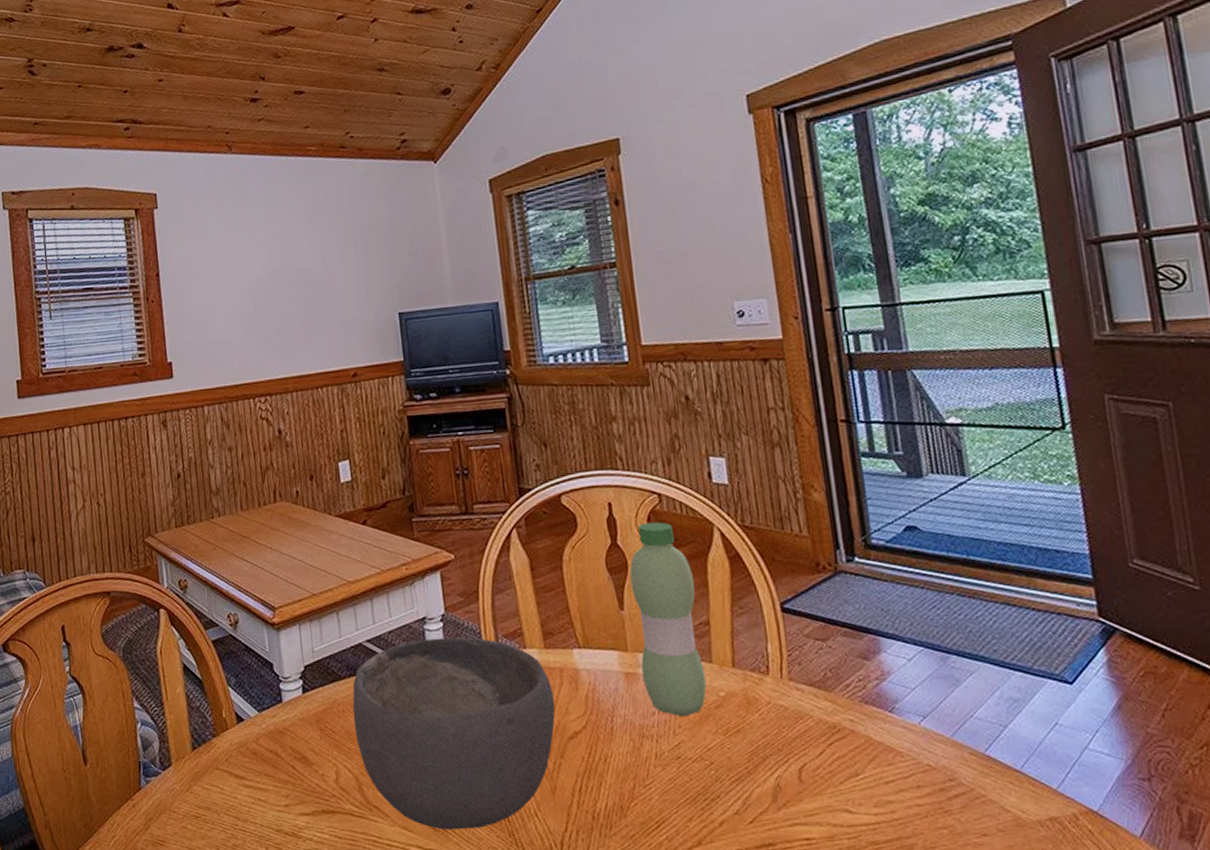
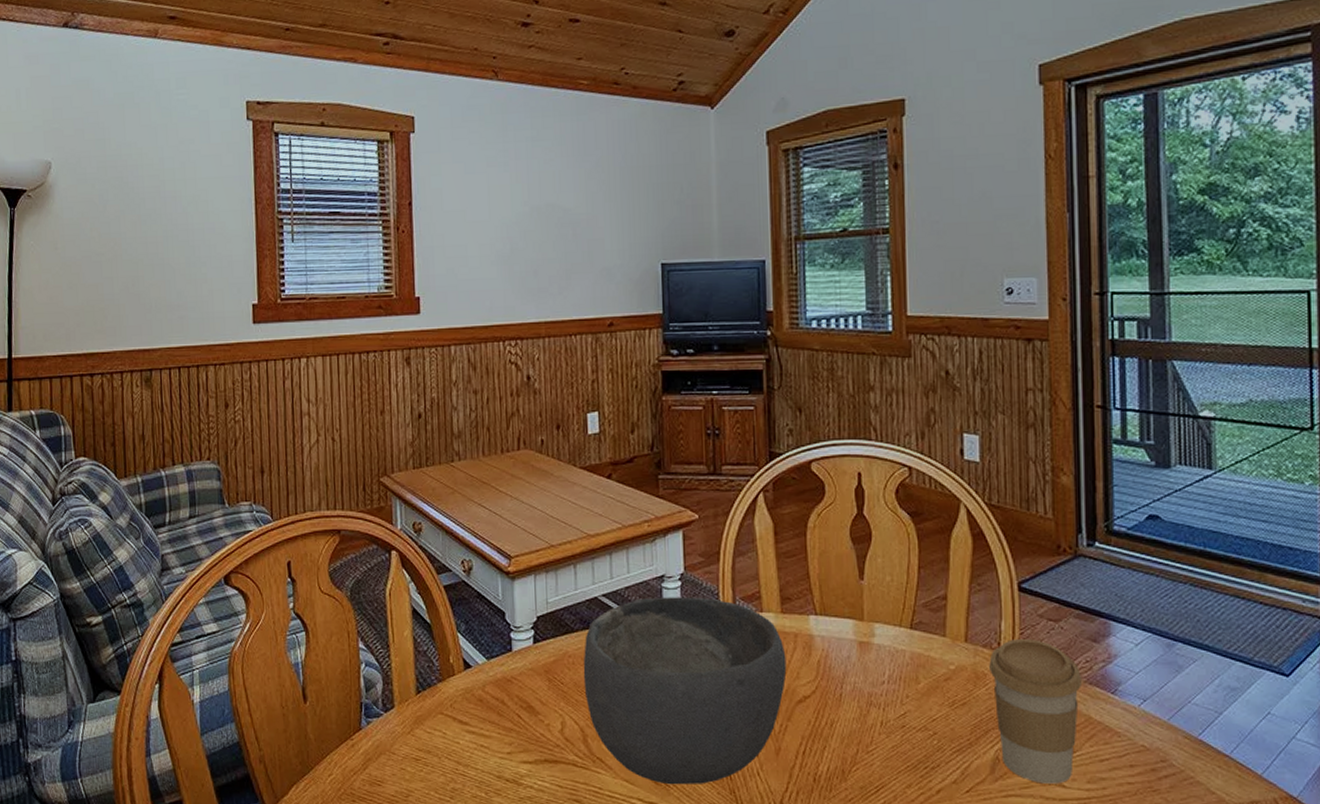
water bottle: present [629,522,707,717] -> none [873,495,938,688]
coffee cup: none [759,660,858,810] -> present [989,639,1083,784]

